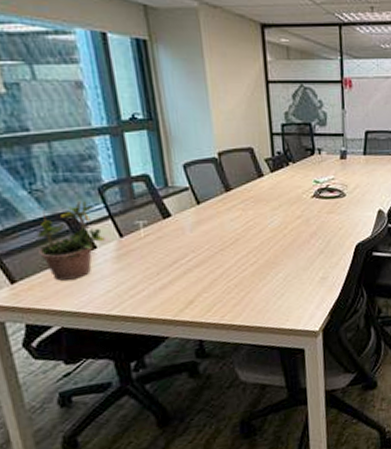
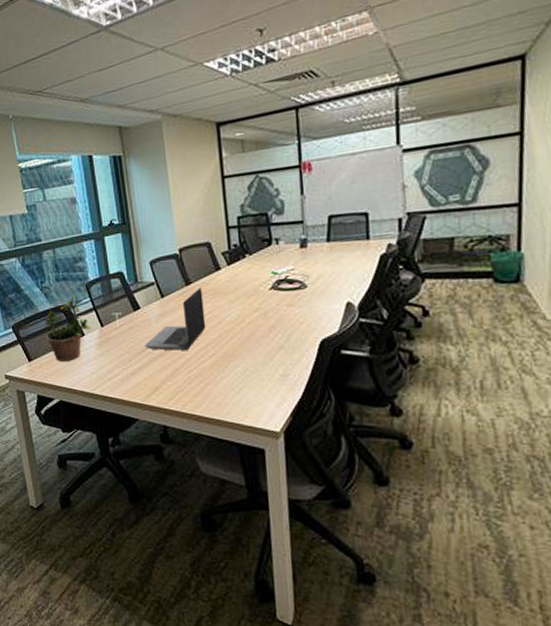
laptop computer: none [177,194,248,261] -> present [145,287,206,351]

